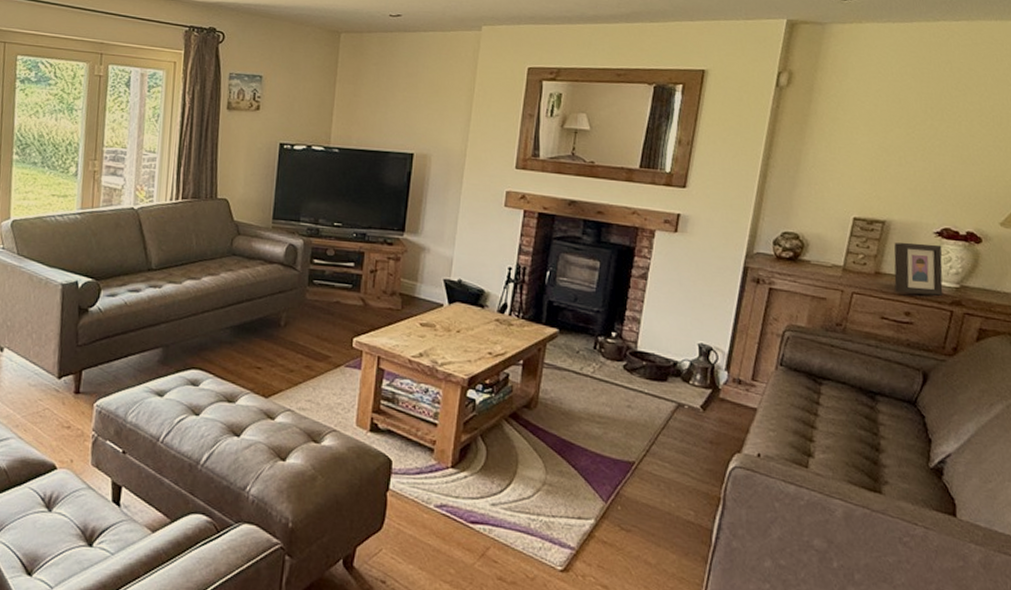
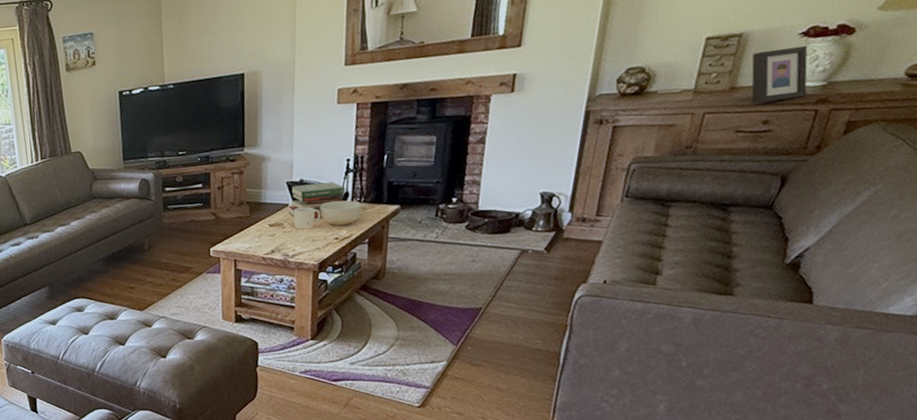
books: none [443,285,503,327] -> present [289,182,345,219]
mug: none [447,311,477,337] -> present [293,207,321,230]
bowl: none [475,309,521,341] -> present [319,200,364,226]

